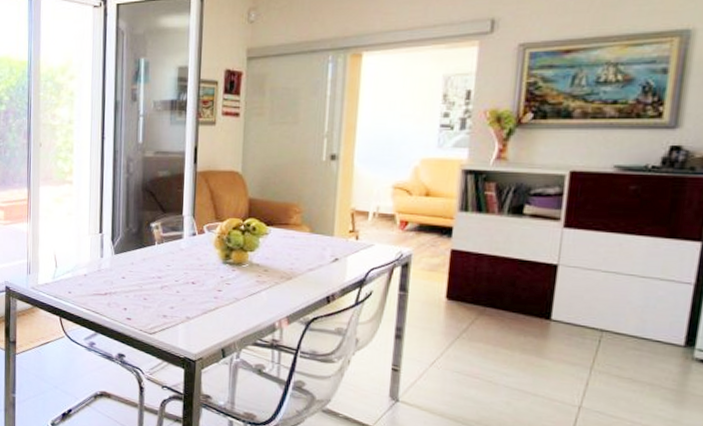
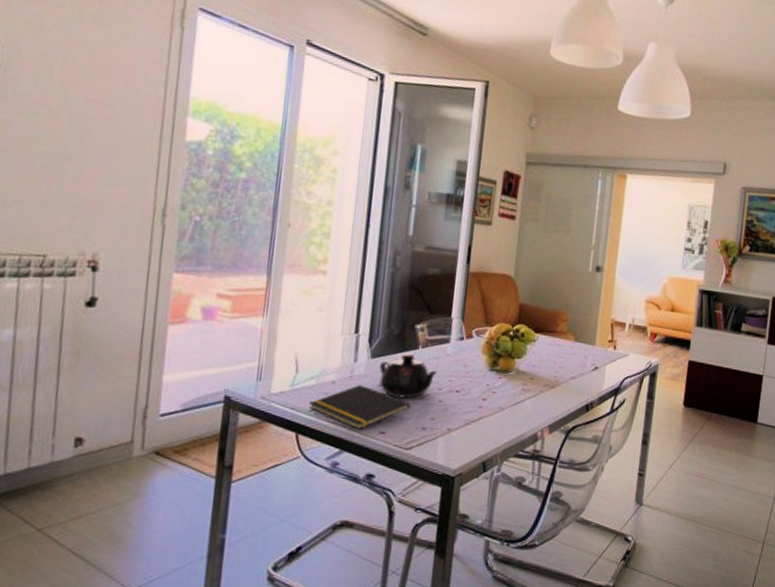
notepad: none [67,277,152,316] -> present [309,385,411,430]
teapot: none [122,248,174,290] -> present [379,352,438,399]

